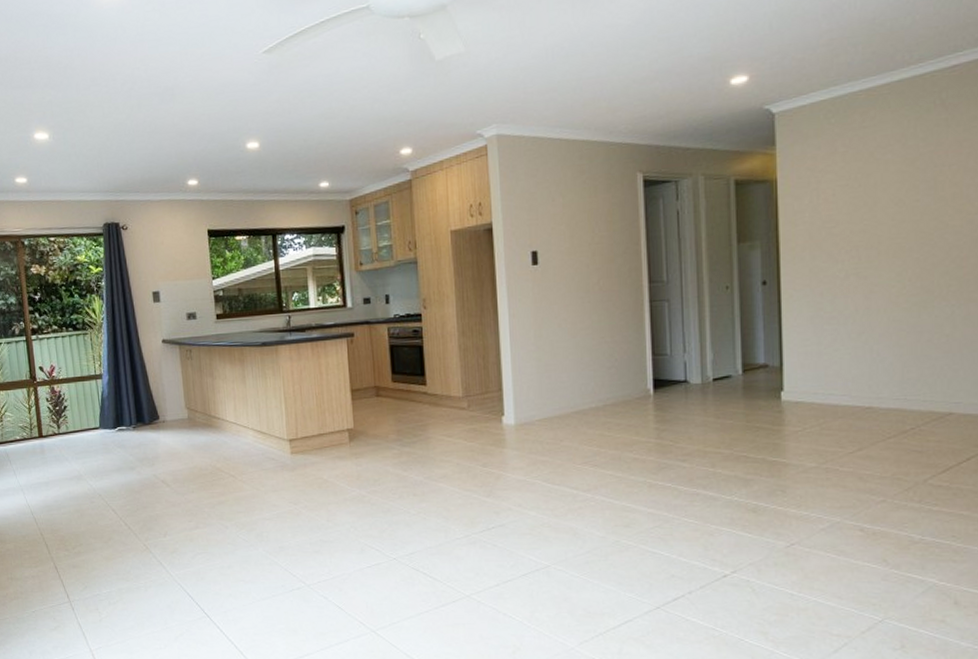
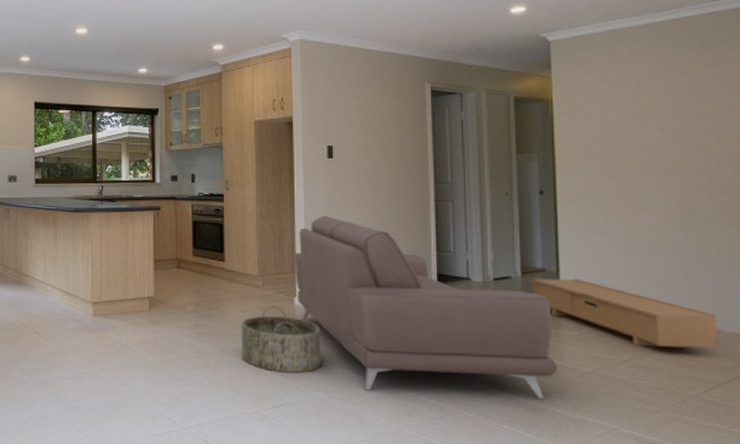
basket: none [447,427,534,495] -> present [241,306,322,373]
sofa: none [501,327,781,505] -> present [295,215,558,400]
tv stand: none [755,371,949,437] -> present [533,278,719,348]

